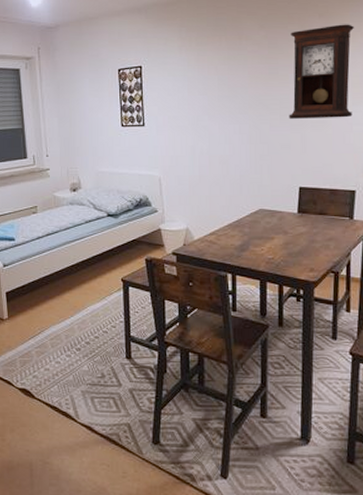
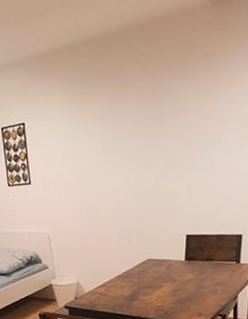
pendulum clock: present [289,24,354,119] -> none [174,63,240,167]

